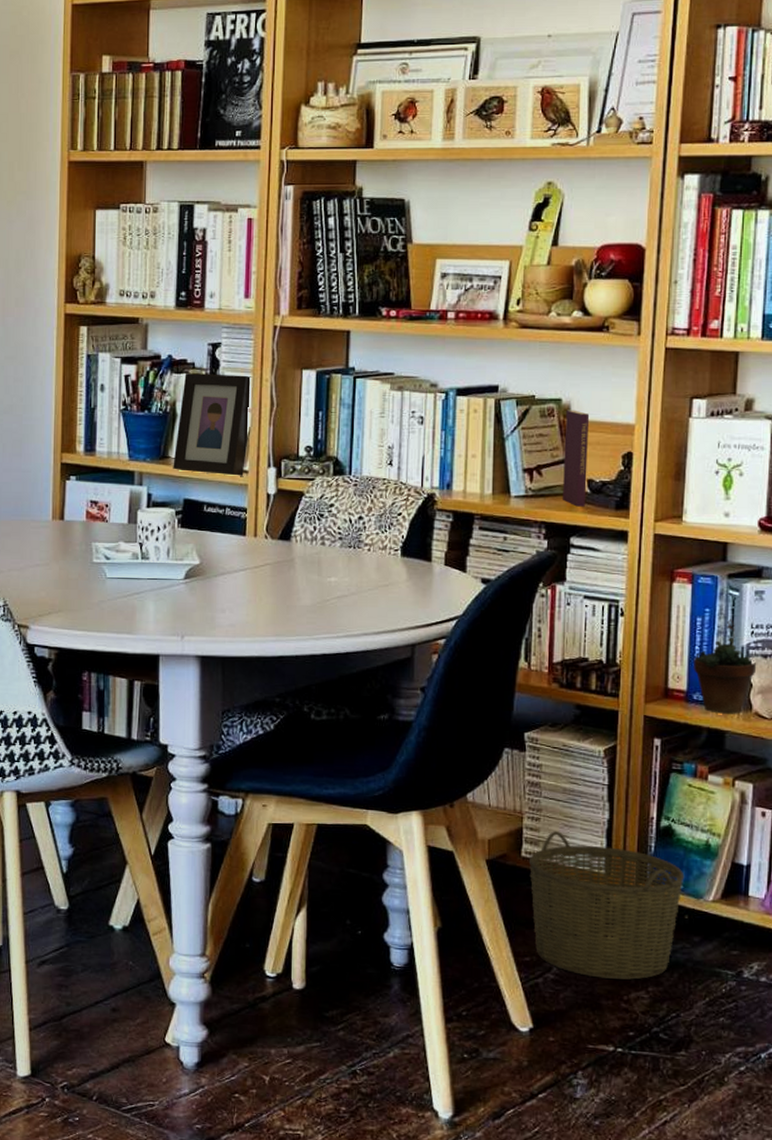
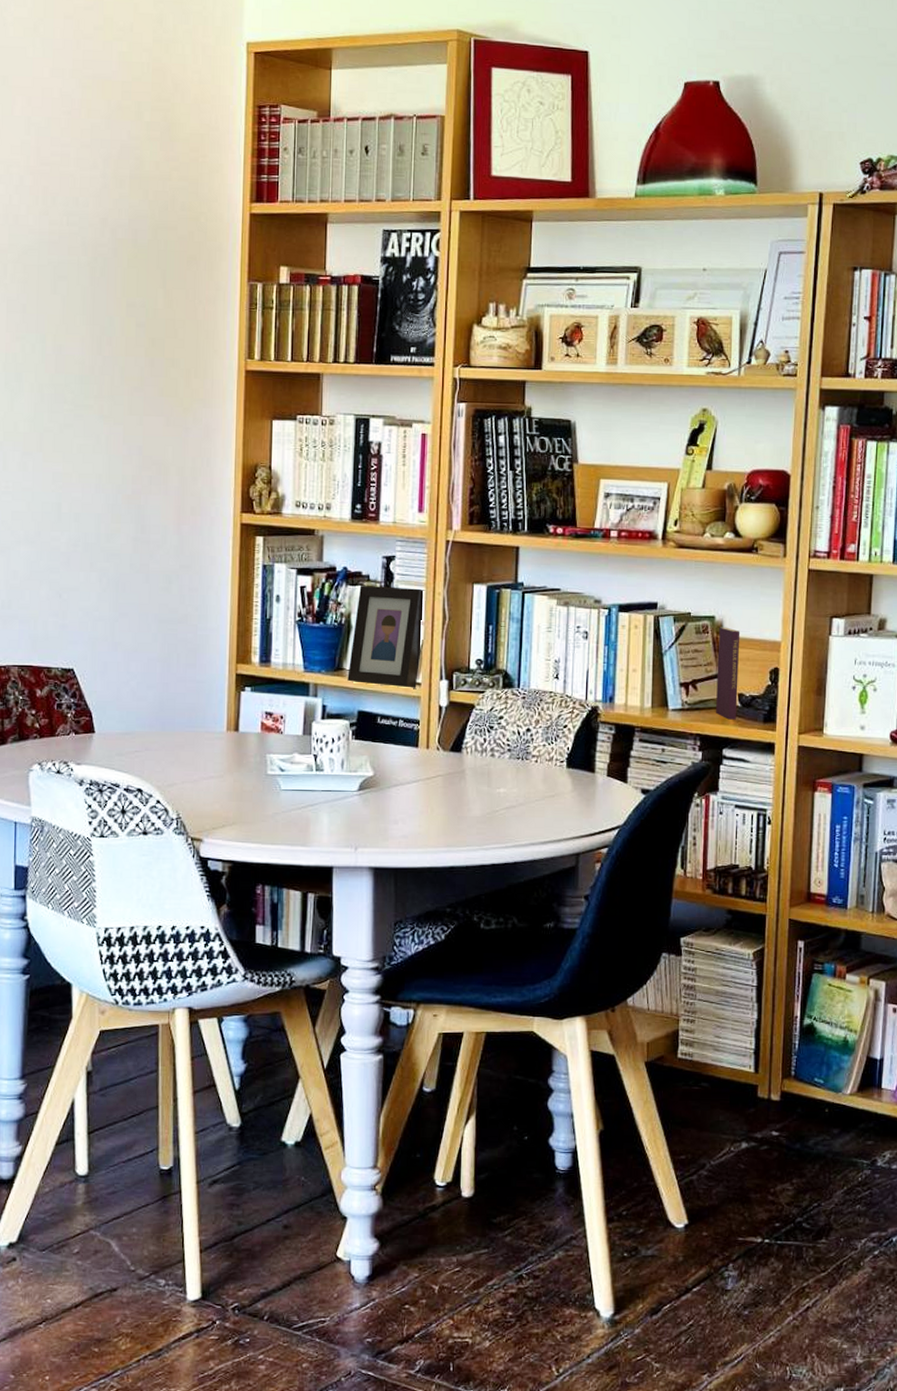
basket: present [528,831,685,980] -> none [684,1032,825,1173]
succulent plant: present [694,619,757,715] -> none [833,826,889,917]

